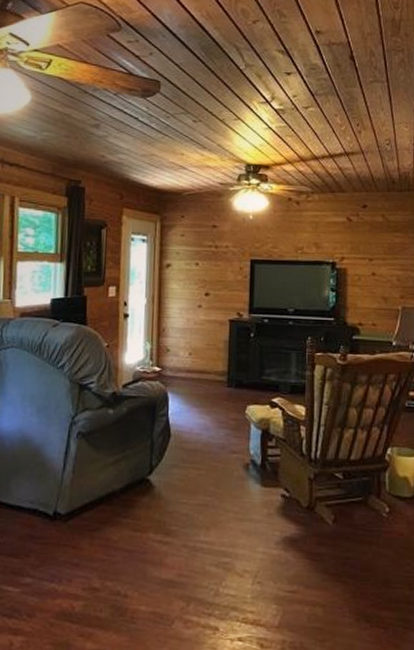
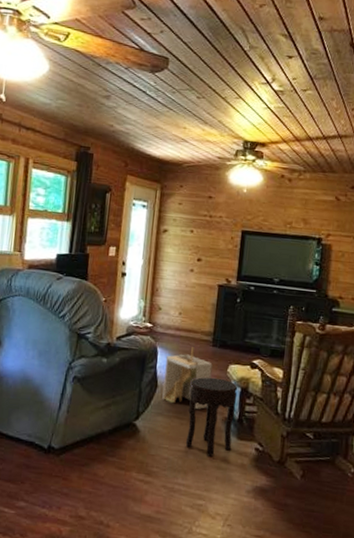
storage bin: none [177,389,229,458] -> present [162,347,213,410]
side table: none [205,421,258,508] -> present [185,377,238,457]

